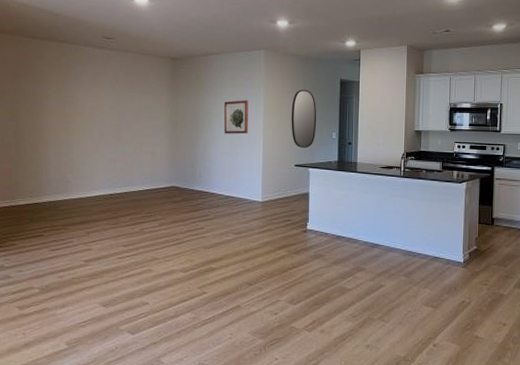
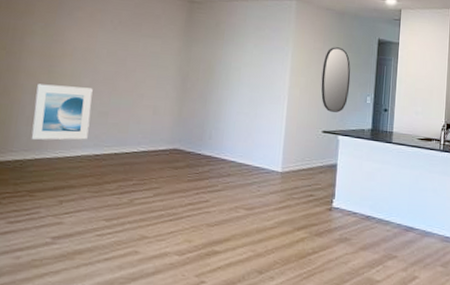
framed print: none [58,139,103,184] -> present [31,84,93,140]
wall art: present [224,100,249,134] -> none [243,53,274,92]

